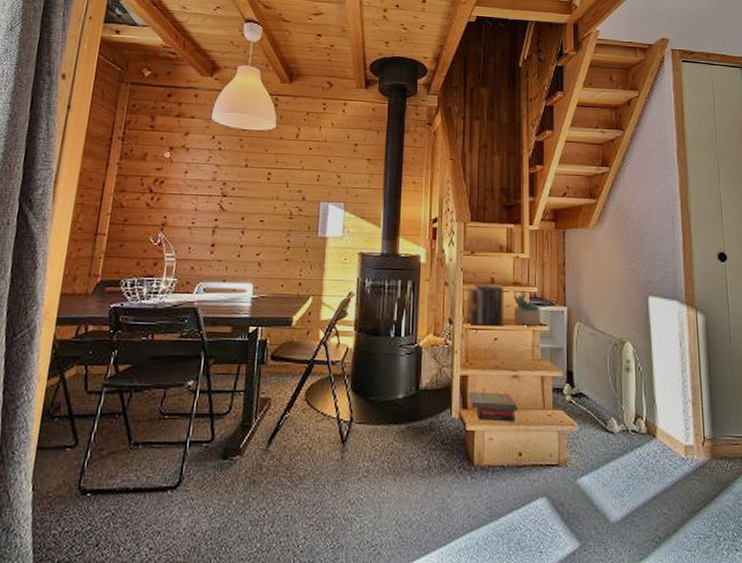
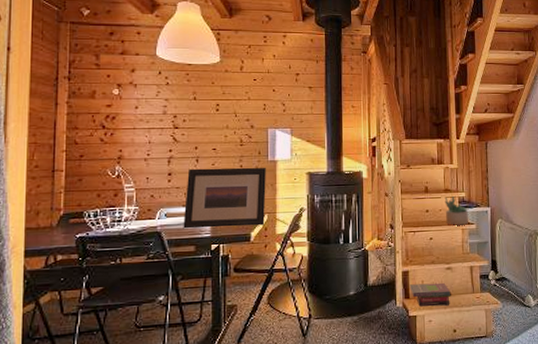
picture frame: none [221,240,316,309] -> present [183,167,267,229]
books: present [465,283,504,326] -> none [403,192,437,229]

